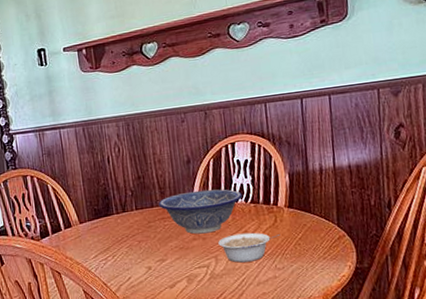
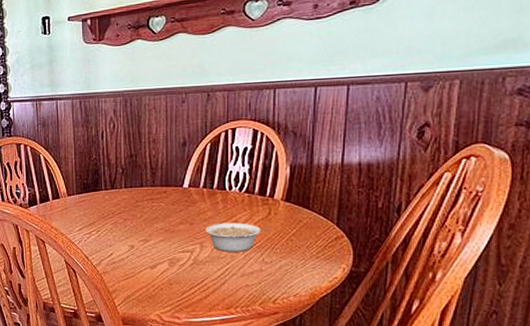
decorative bowl: present [158,189,242,234] -> none [148,174,237,219]

